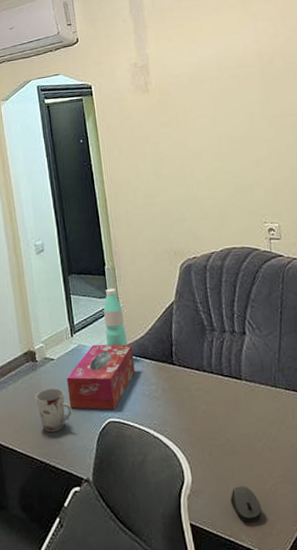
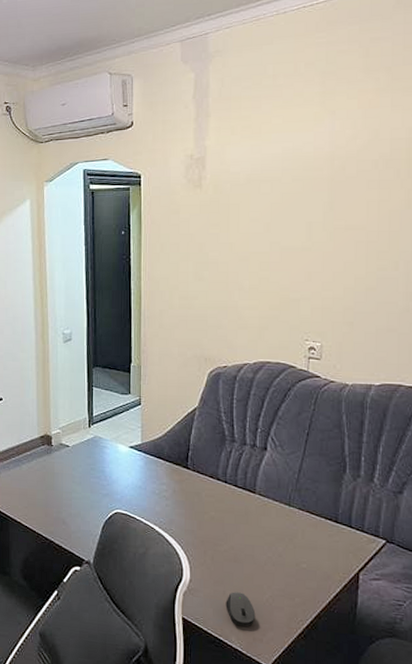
cup: present [36,388,71,433] -> none [48,472,80,514]
tissue box: present [66,344,135,410] -> none [79,438,148,502]
water bottle: present [103,288,127,346] -> none [122,385,144,443]

